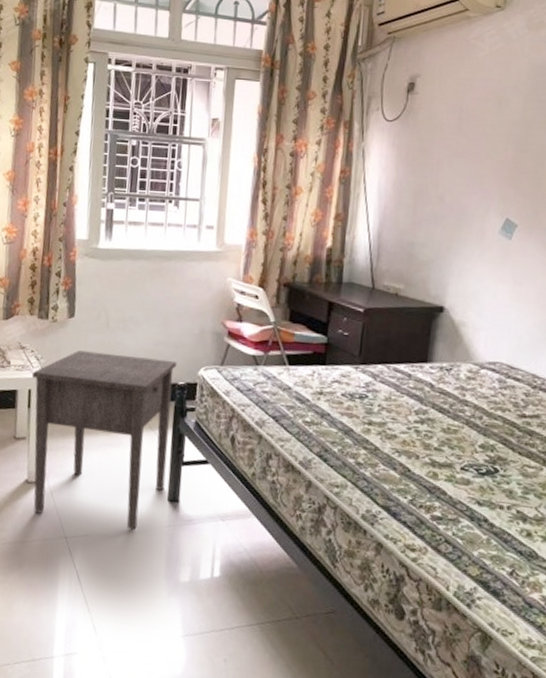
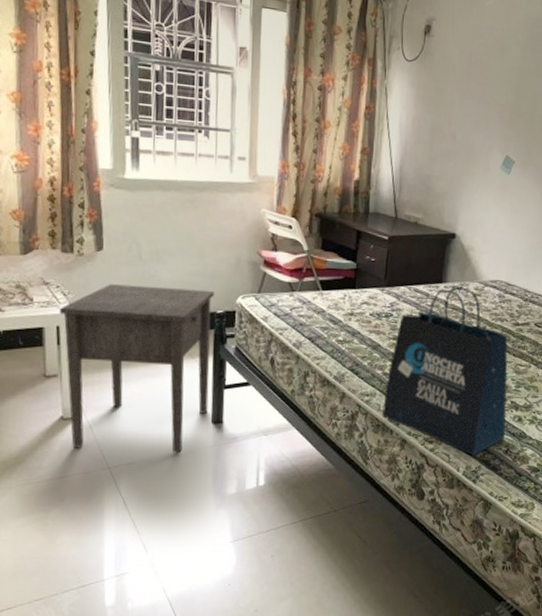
tote bag: none [354,367,512,574] -> present [382,287,508,456]

